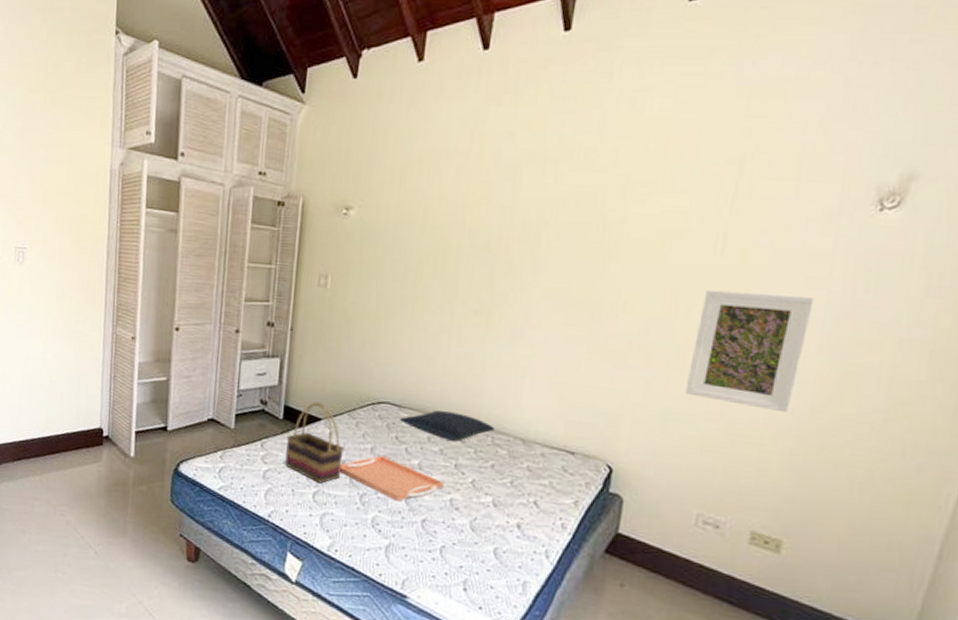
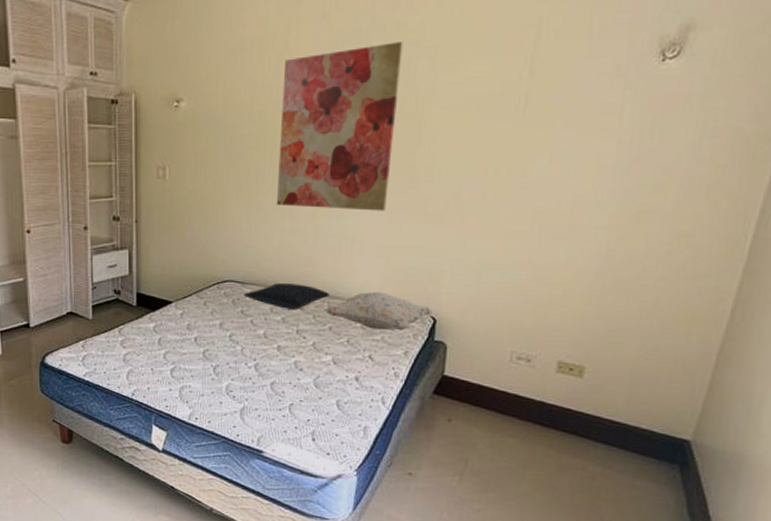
woven basket: present [284,401,344,484] -> none [141,286,195,360]
serving tray: present [340,455,444,502] -> none [193,329,288,369]
wall art: none [443,167,592,344] -> present [276,42,403,211]
decorative pillow: none [487,430,609,478] -> present [324,292,433,331]
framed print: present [684,290,814,413] -> none [496,146,606,254]

